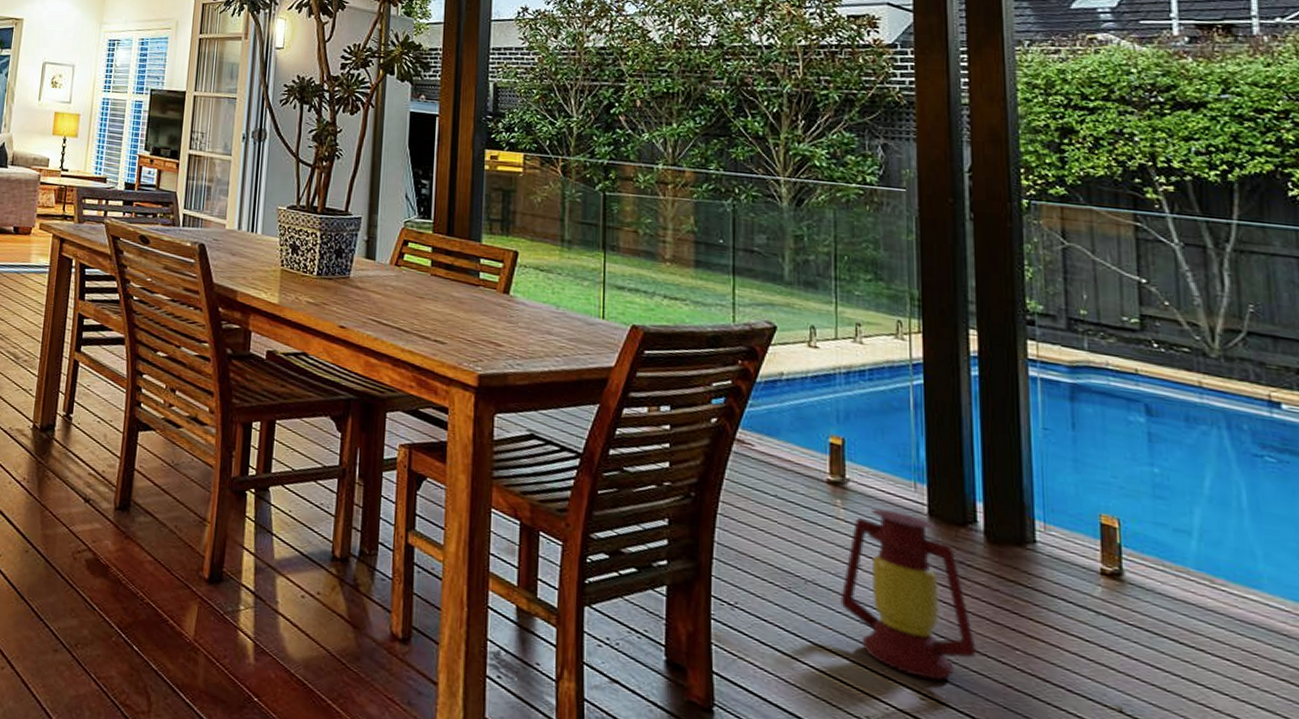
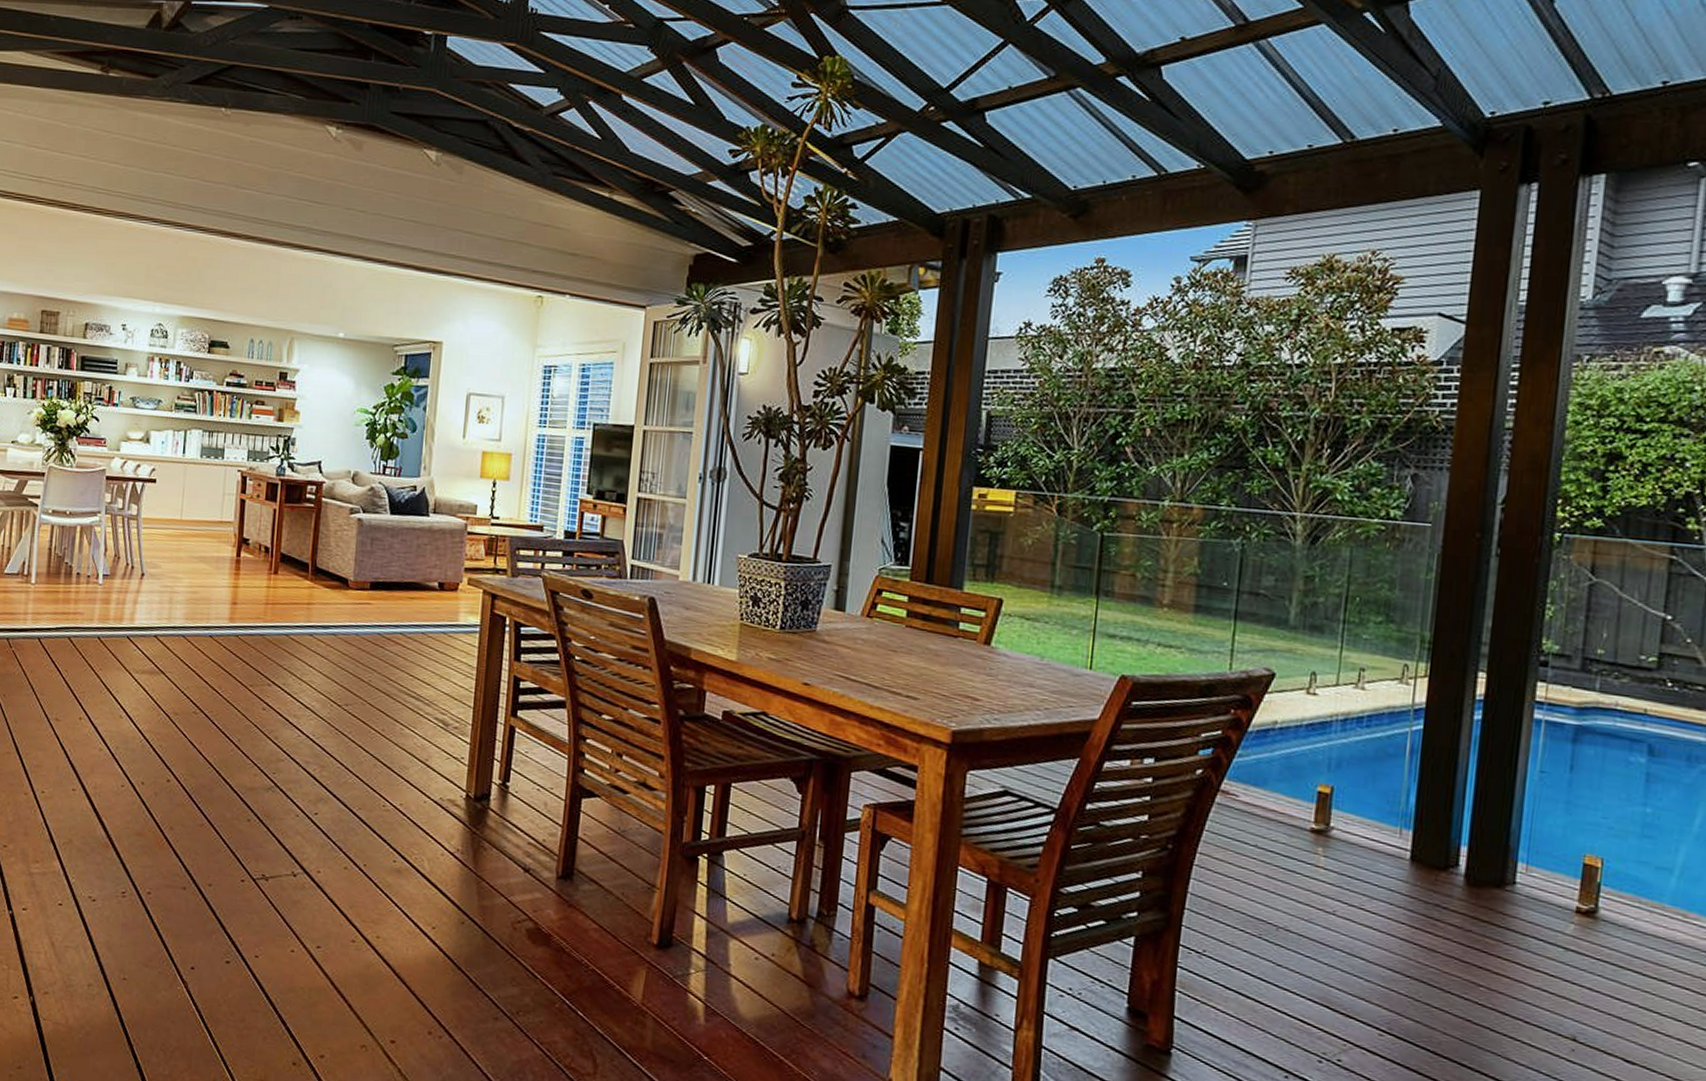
lantern: present [840,508,976,681] -> none [1310,855,1441,1018]

